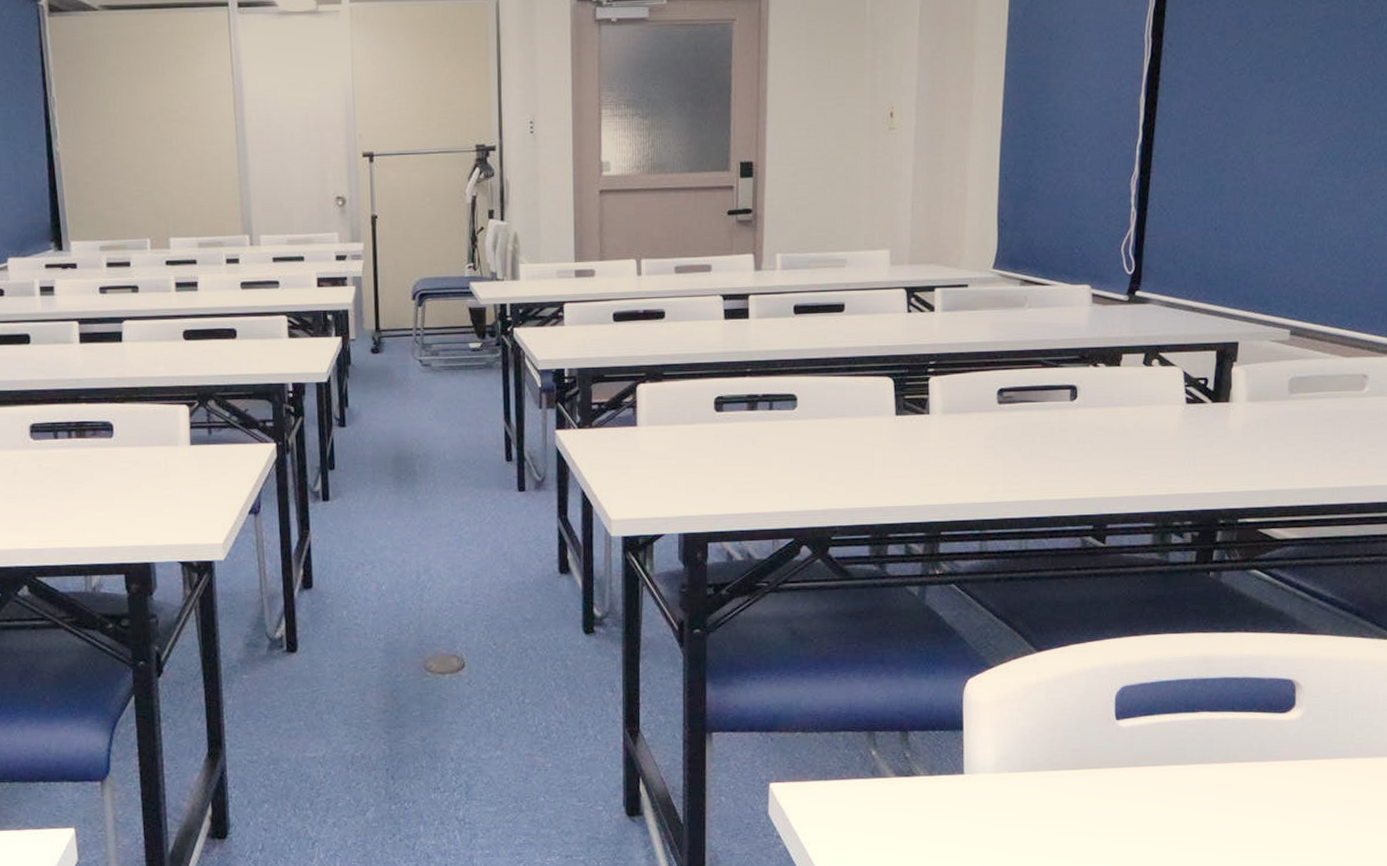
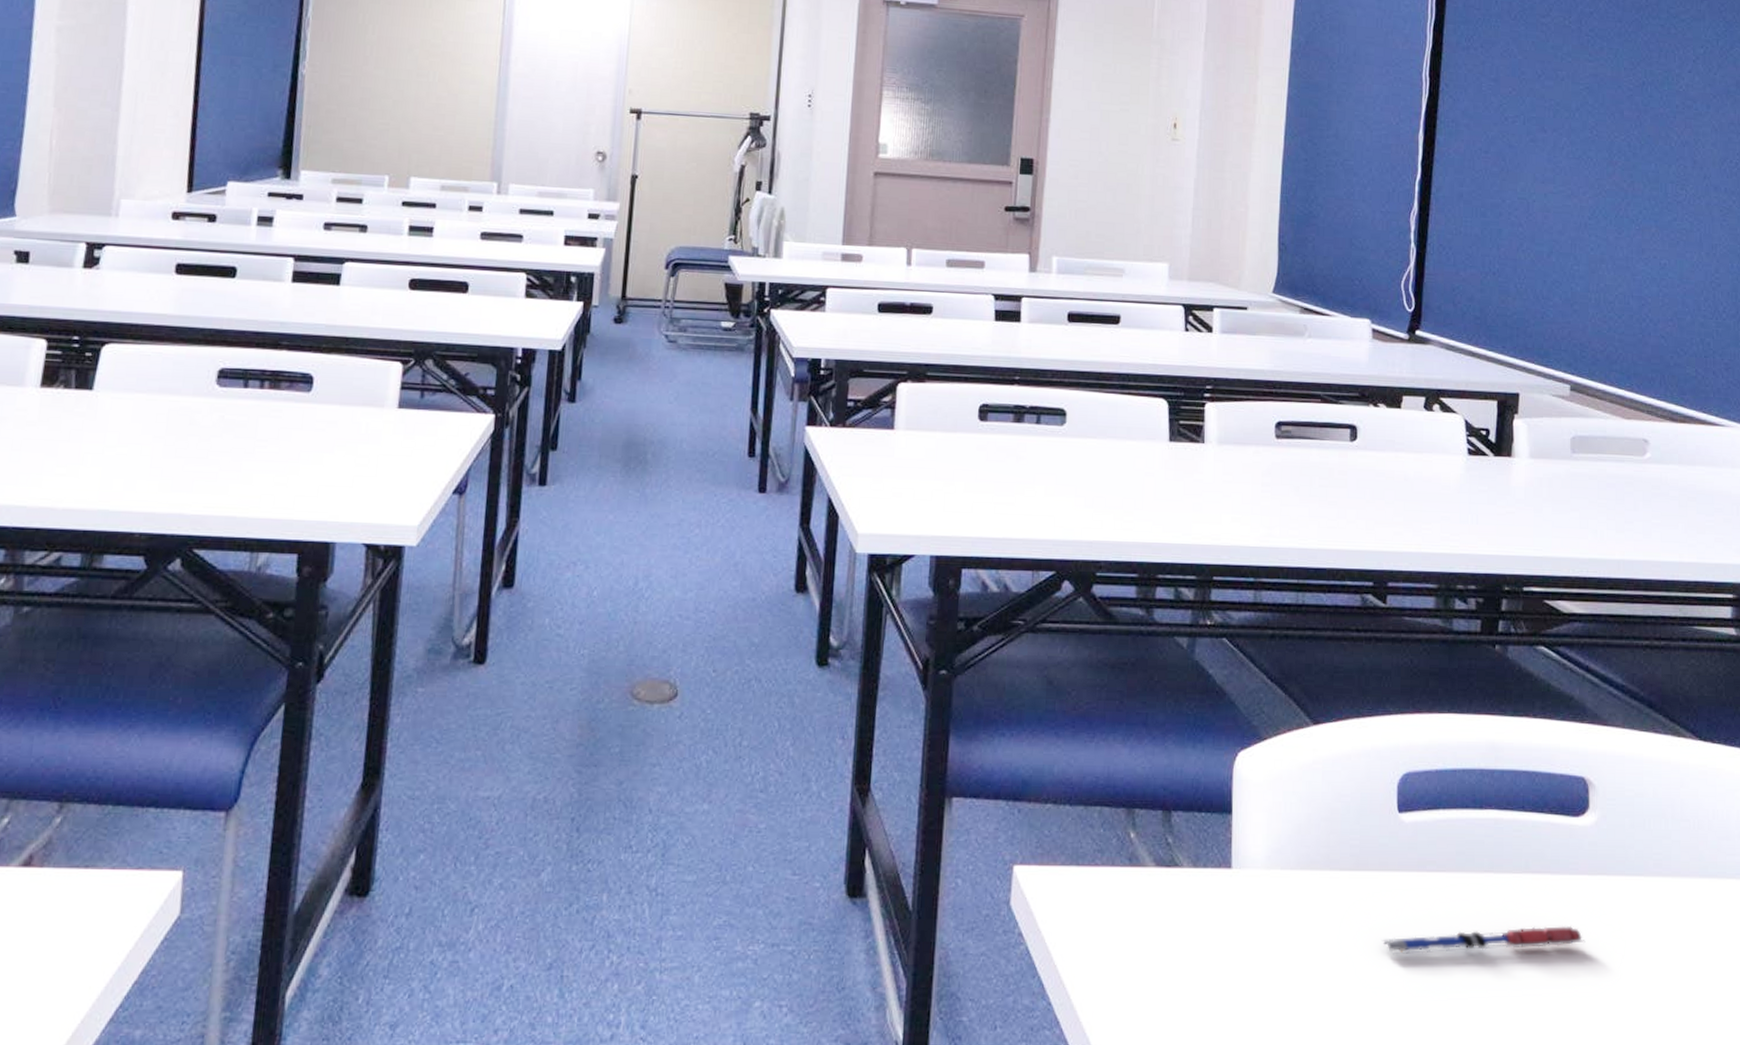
pen: none [1099,802,1288,835] -> present [1381,925,1585,955]

